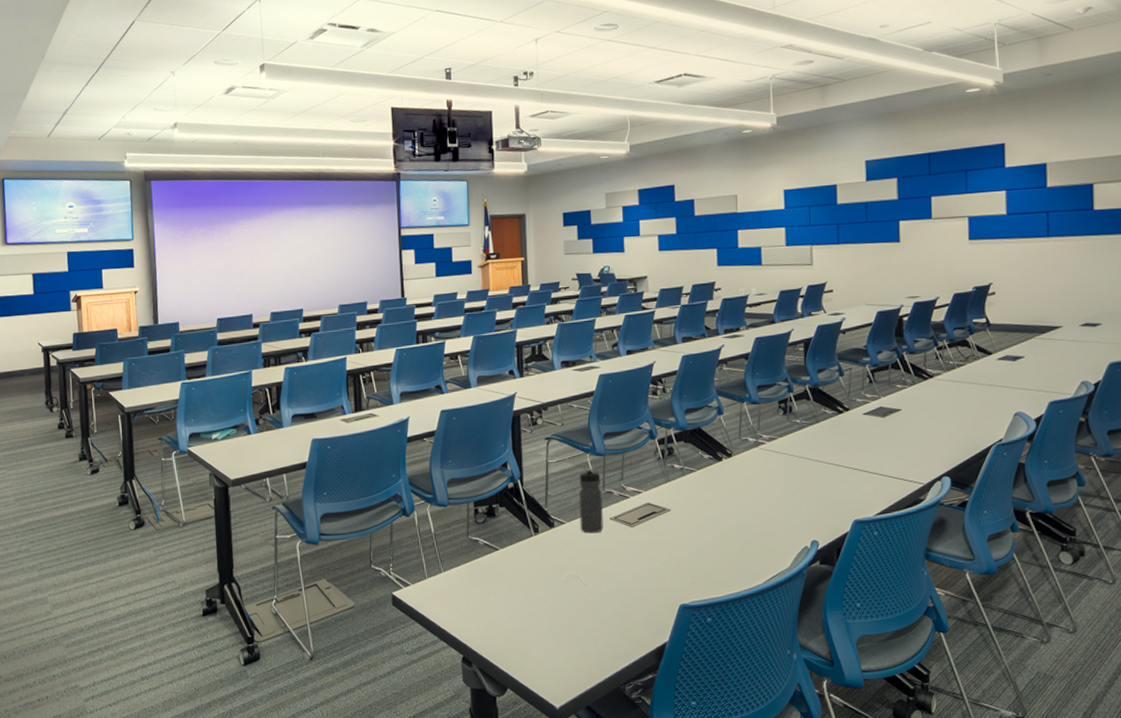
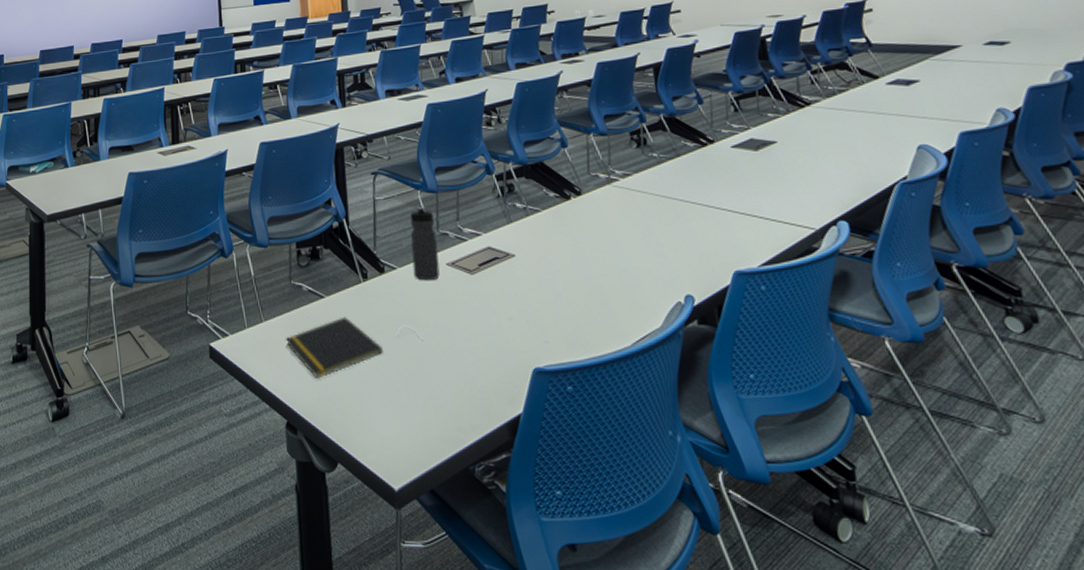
notepad: none [462,566,550,619] -> present [285,317,383,378]

